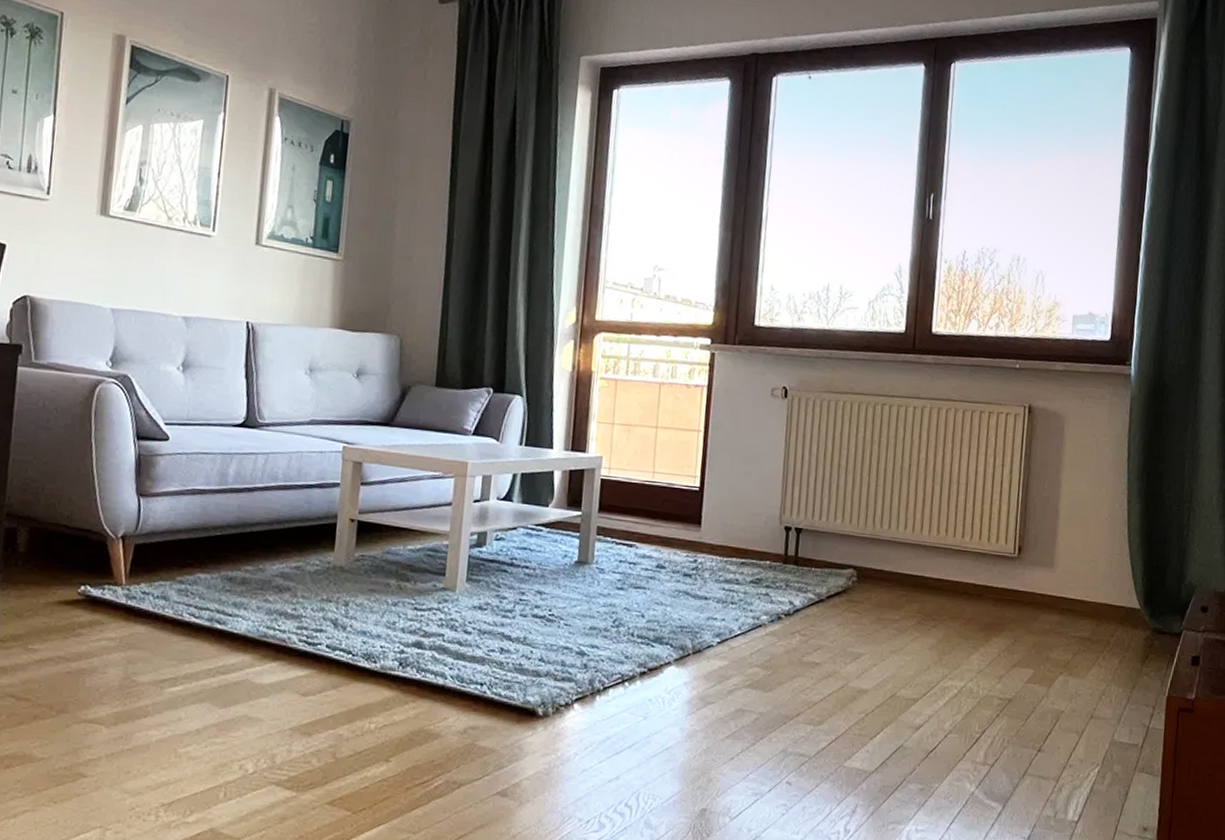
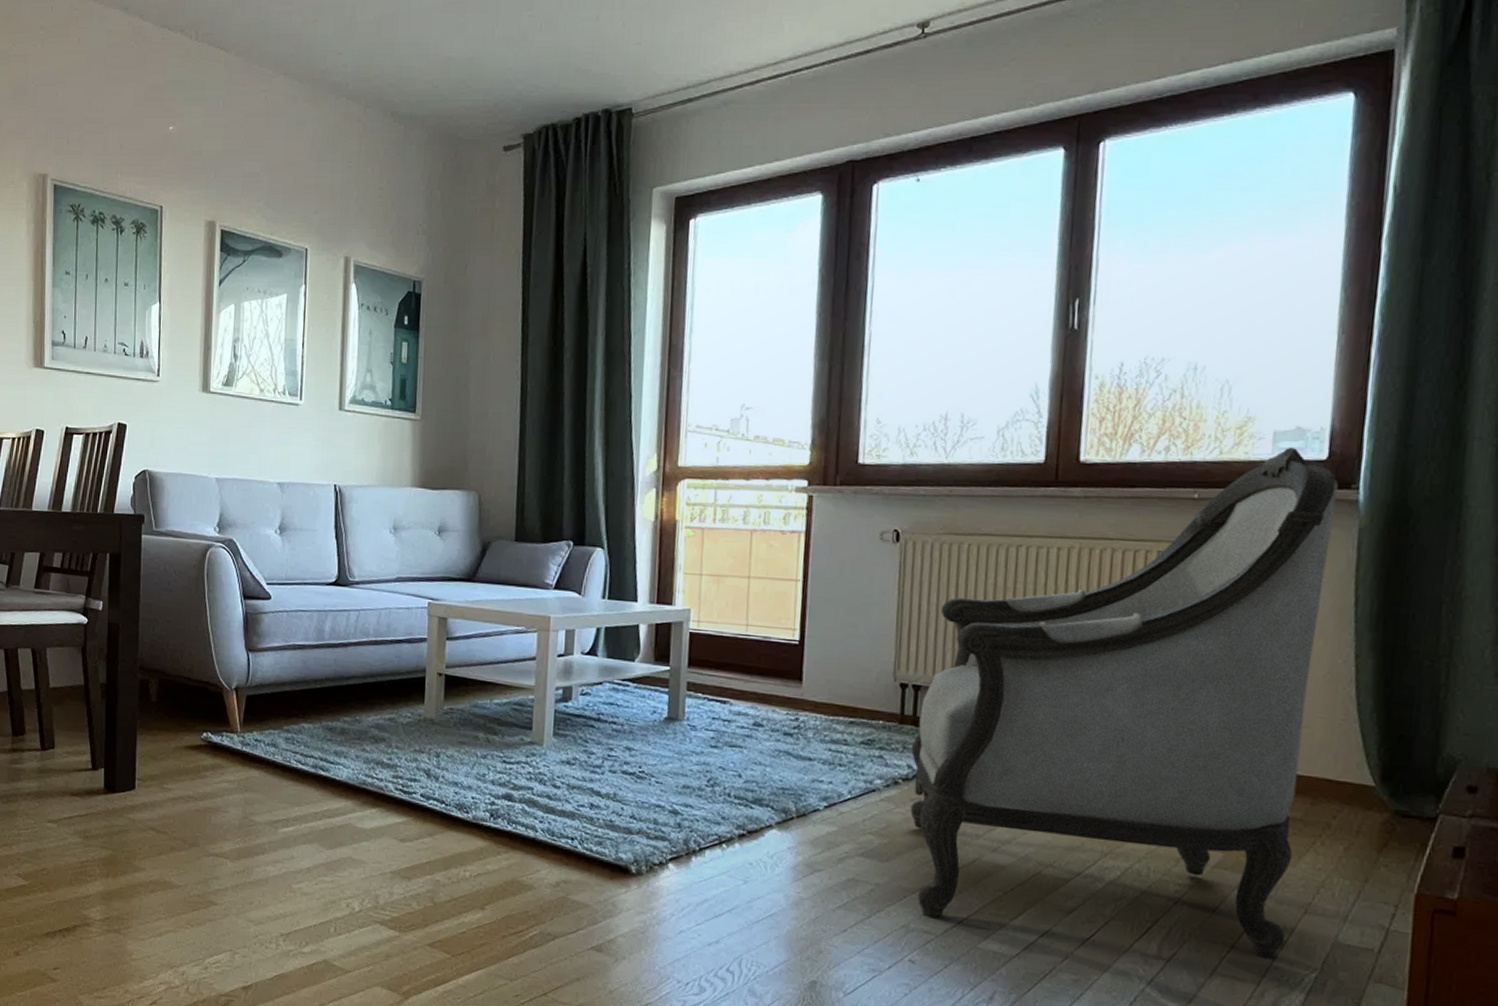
armchair: none [790,329,1117,759] -> present [910,448,1338,960]

